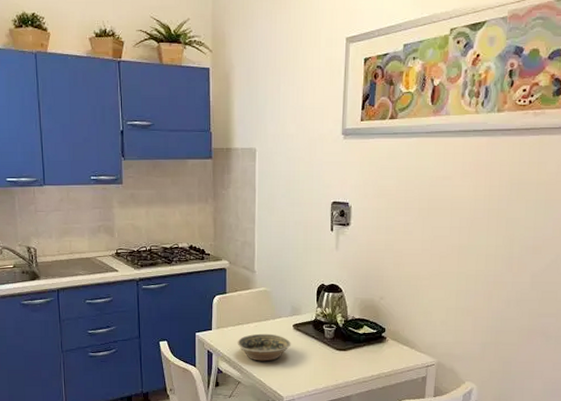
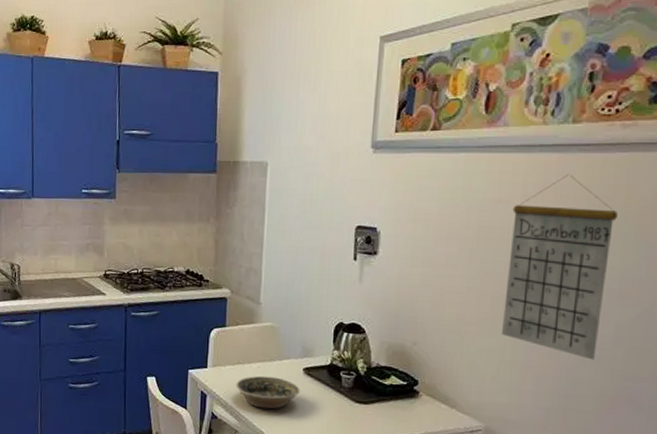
calendar: none [448,153,532,303] -> present [502,173,618,360]

